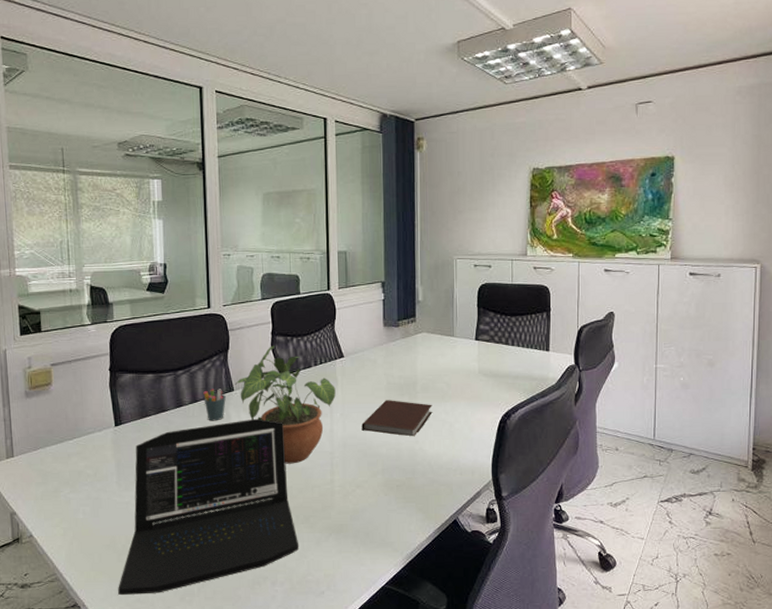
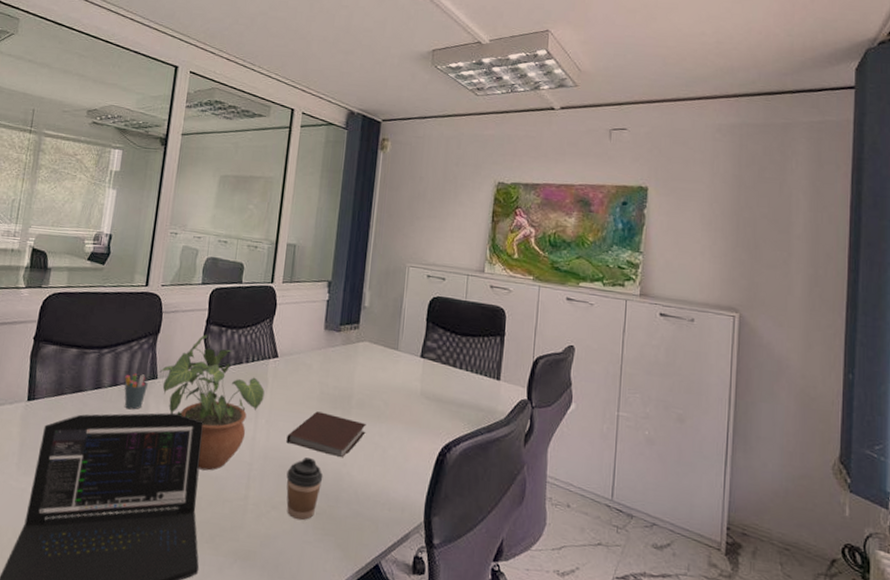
coffee cup: none [366,441,399,493] -> present [286,457,323,520]

